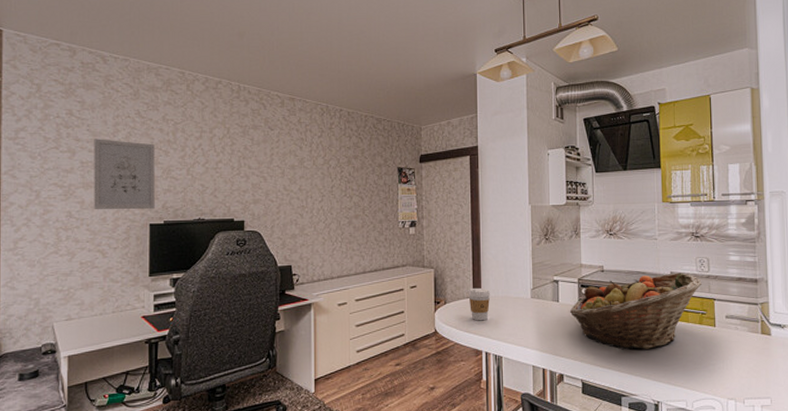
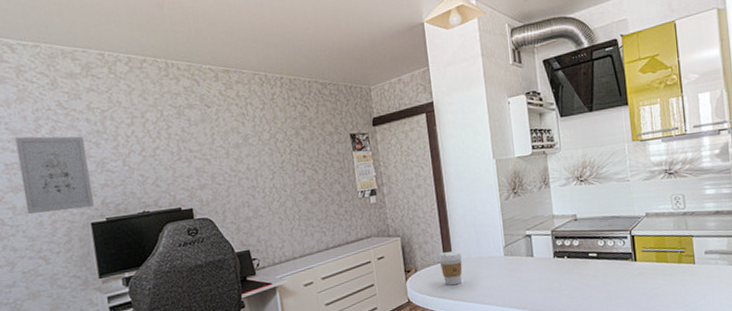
fruit basket: present [569,273,702,350] -> none [545,212,679,298]

